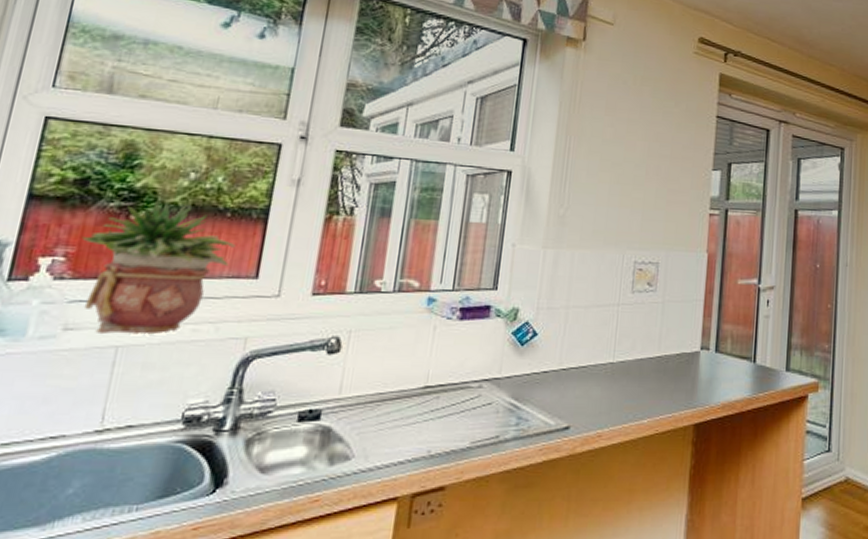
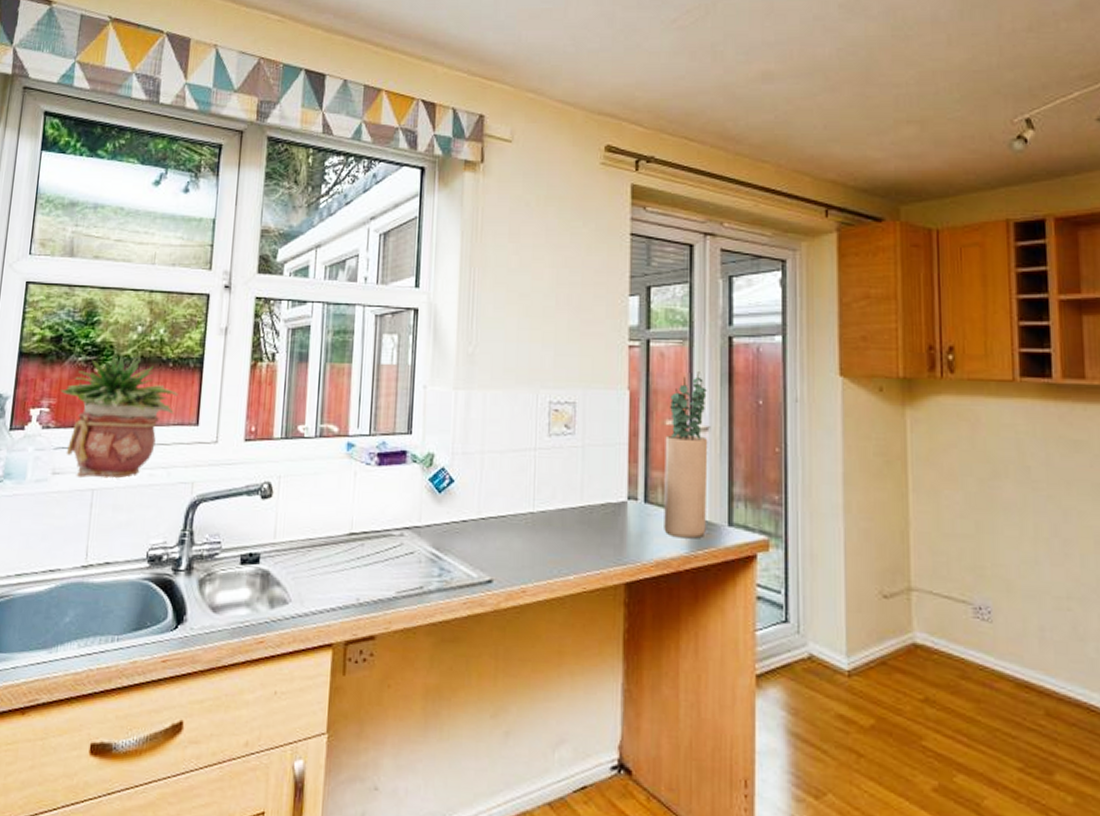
vase: none [731,238,774,383] -> present [664,371,708,539]

